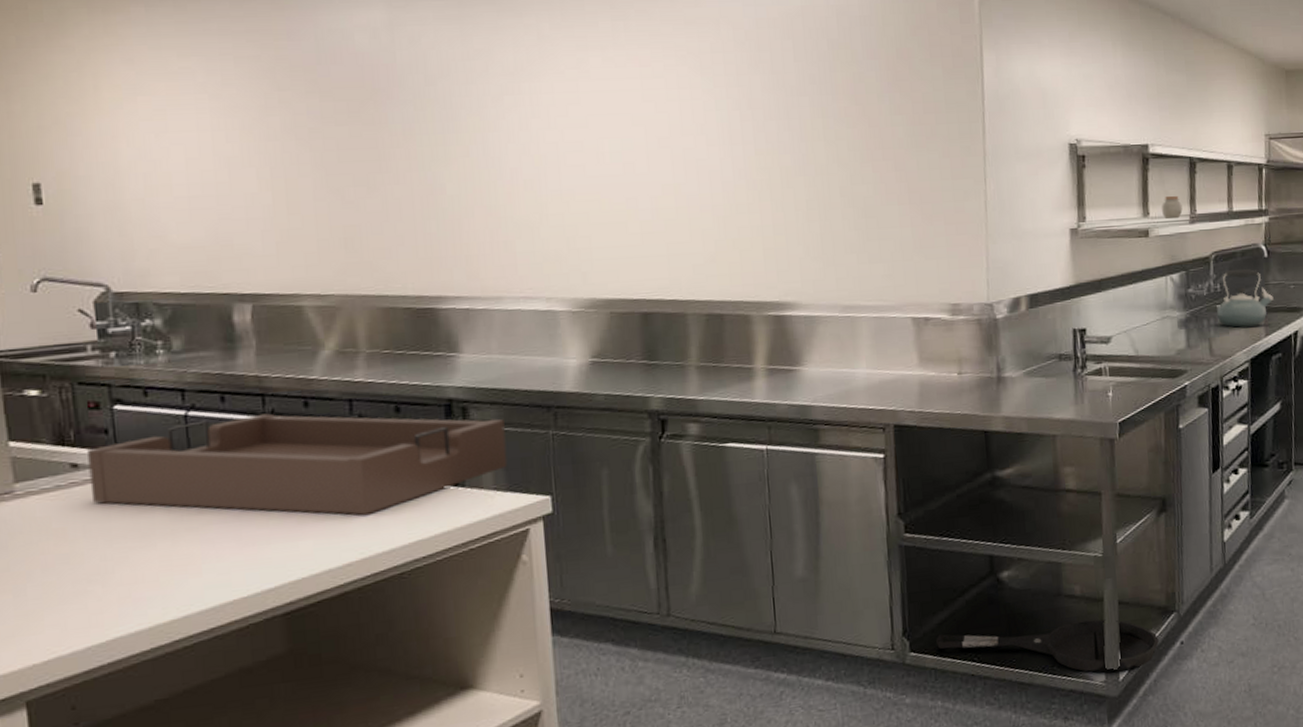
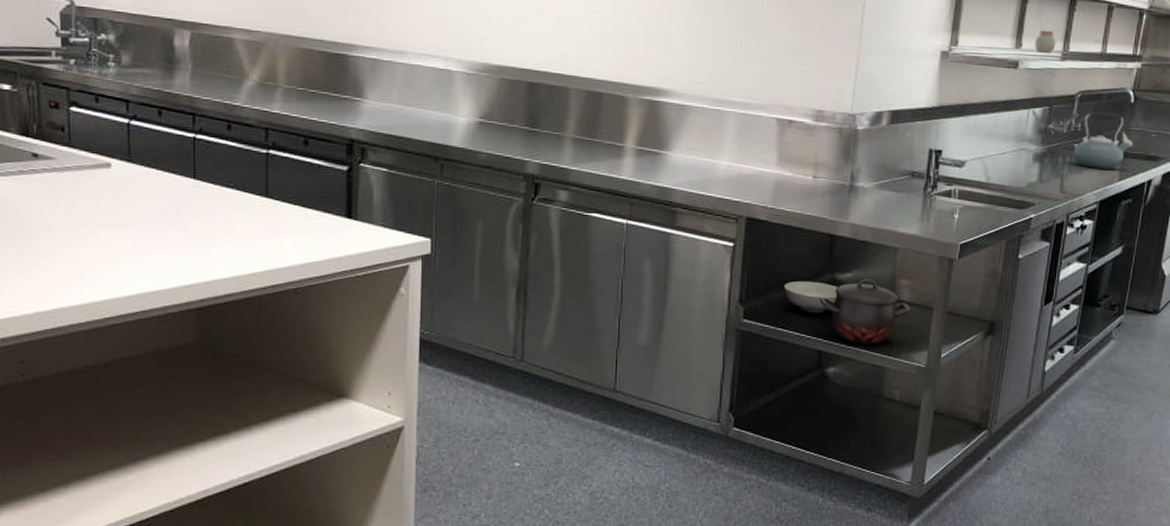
tray: present [87,413,508,515] -> none [46,130,397,232]
frying pan: present [936,619,1159,673] -> none [759,415,967,476]
bowl: none [943,482,1000,516] -> present [784,280,838,313]
cooking pot: none [982,471,1079,542] -> present [819,279,911,345]

